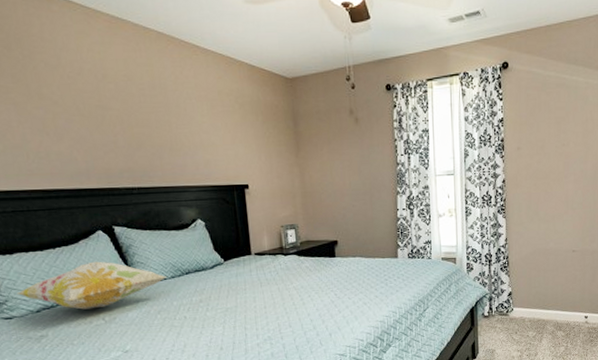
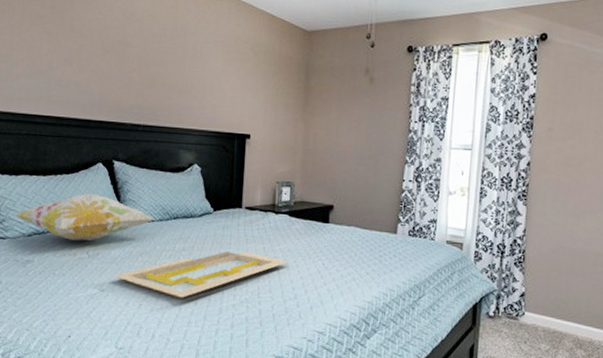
serving tray: none [134,294,304,346] -> present [113,251,289,298]

